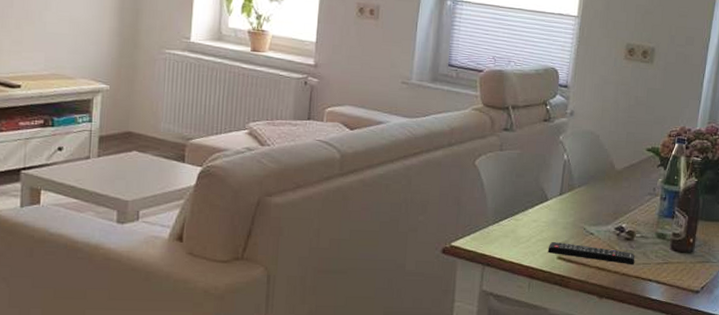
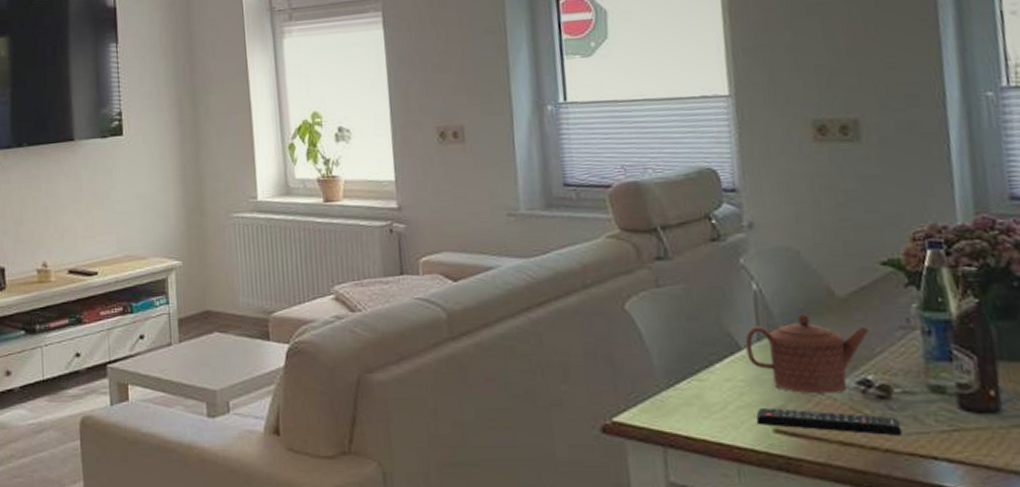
teapot: none [551,179,631,235] -> present [745,313,870,394]

